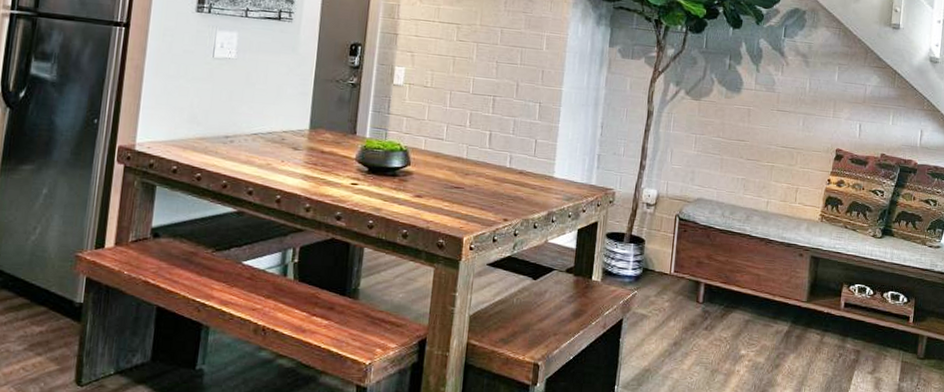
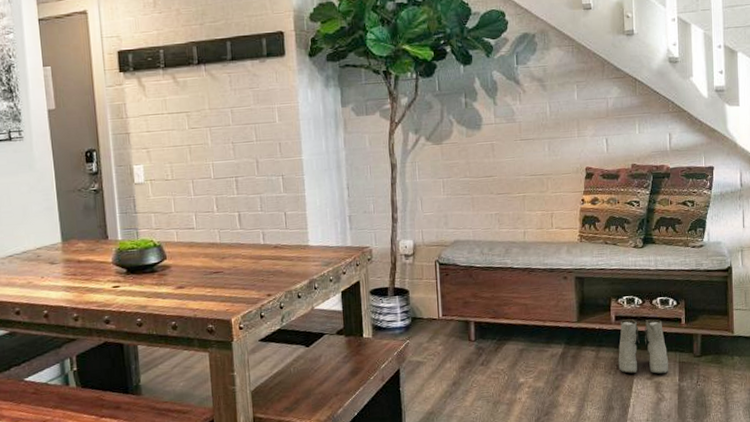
boots: none [841,308,892,371] -> present [618,319,669,374]

